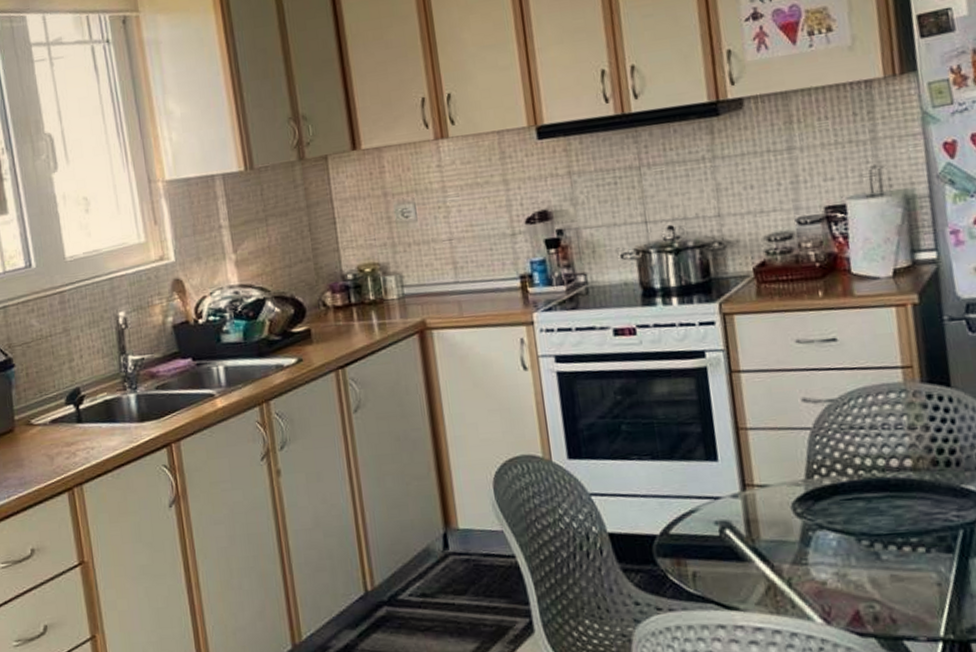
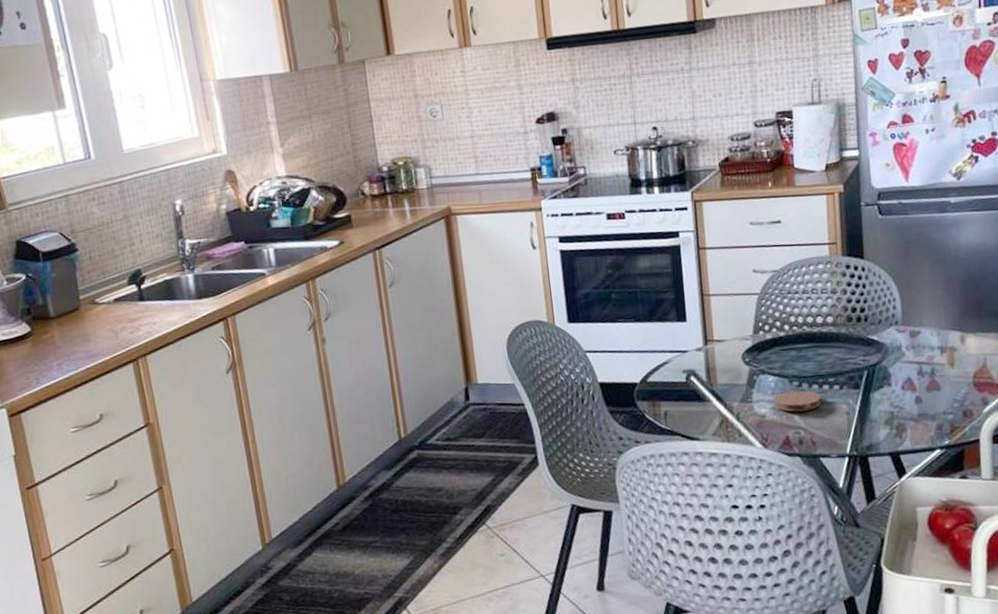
coaster: none [836,552,901,580] -> present [774,390,821,412]

